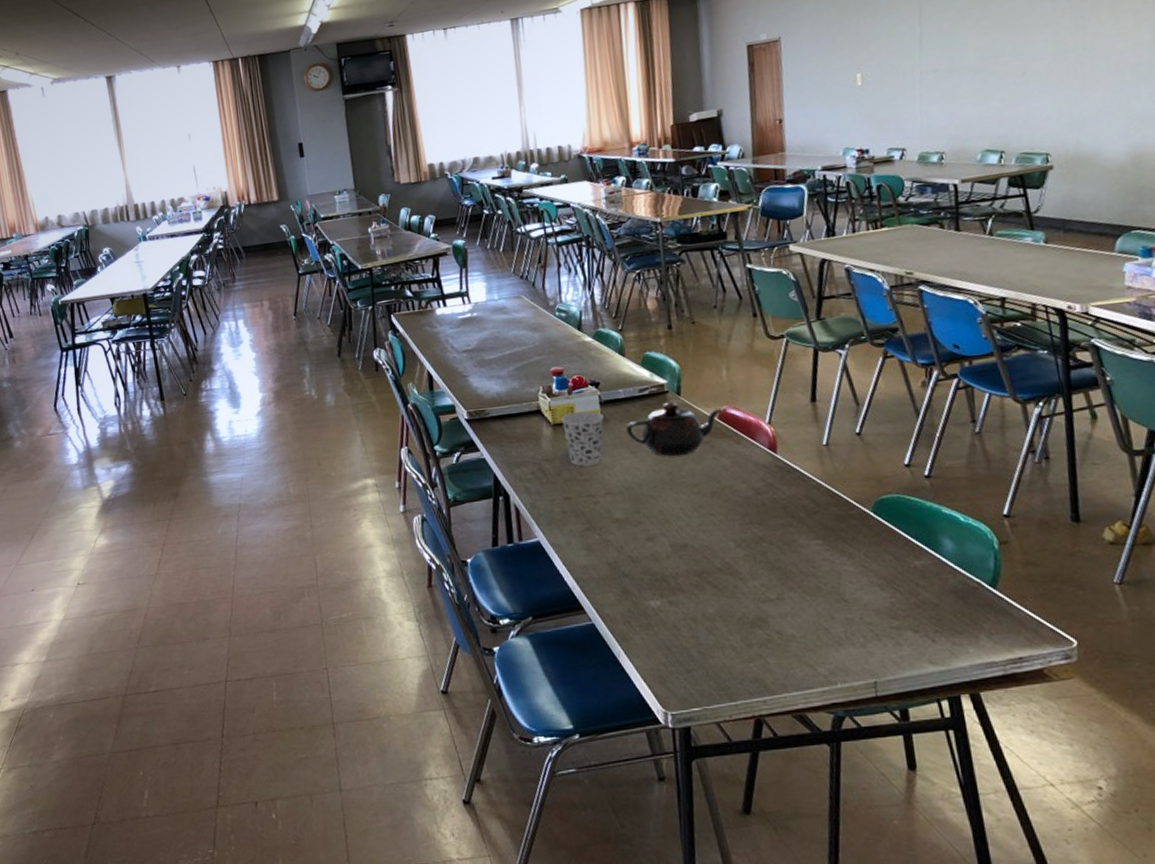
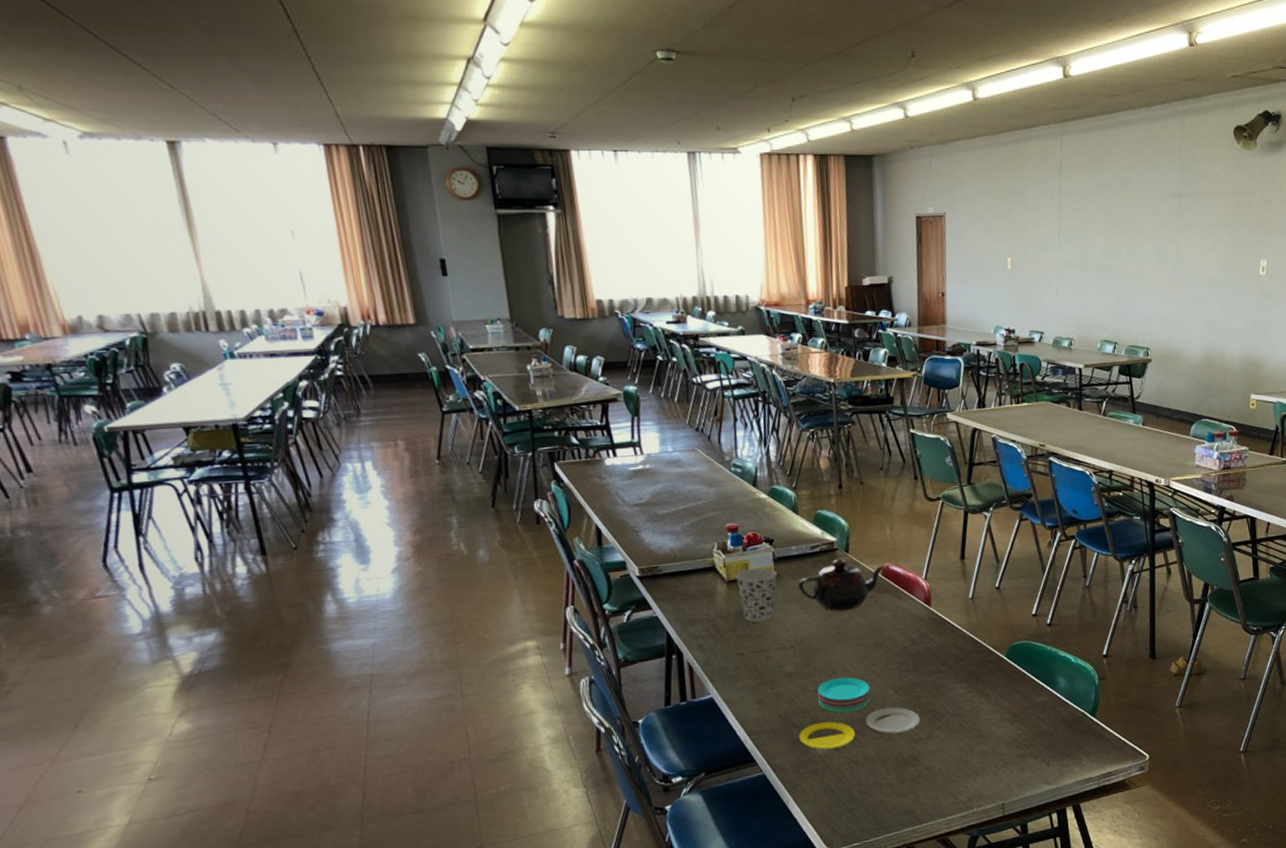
plate: none [630,526,768,603] -> present [799,677,920,750]

